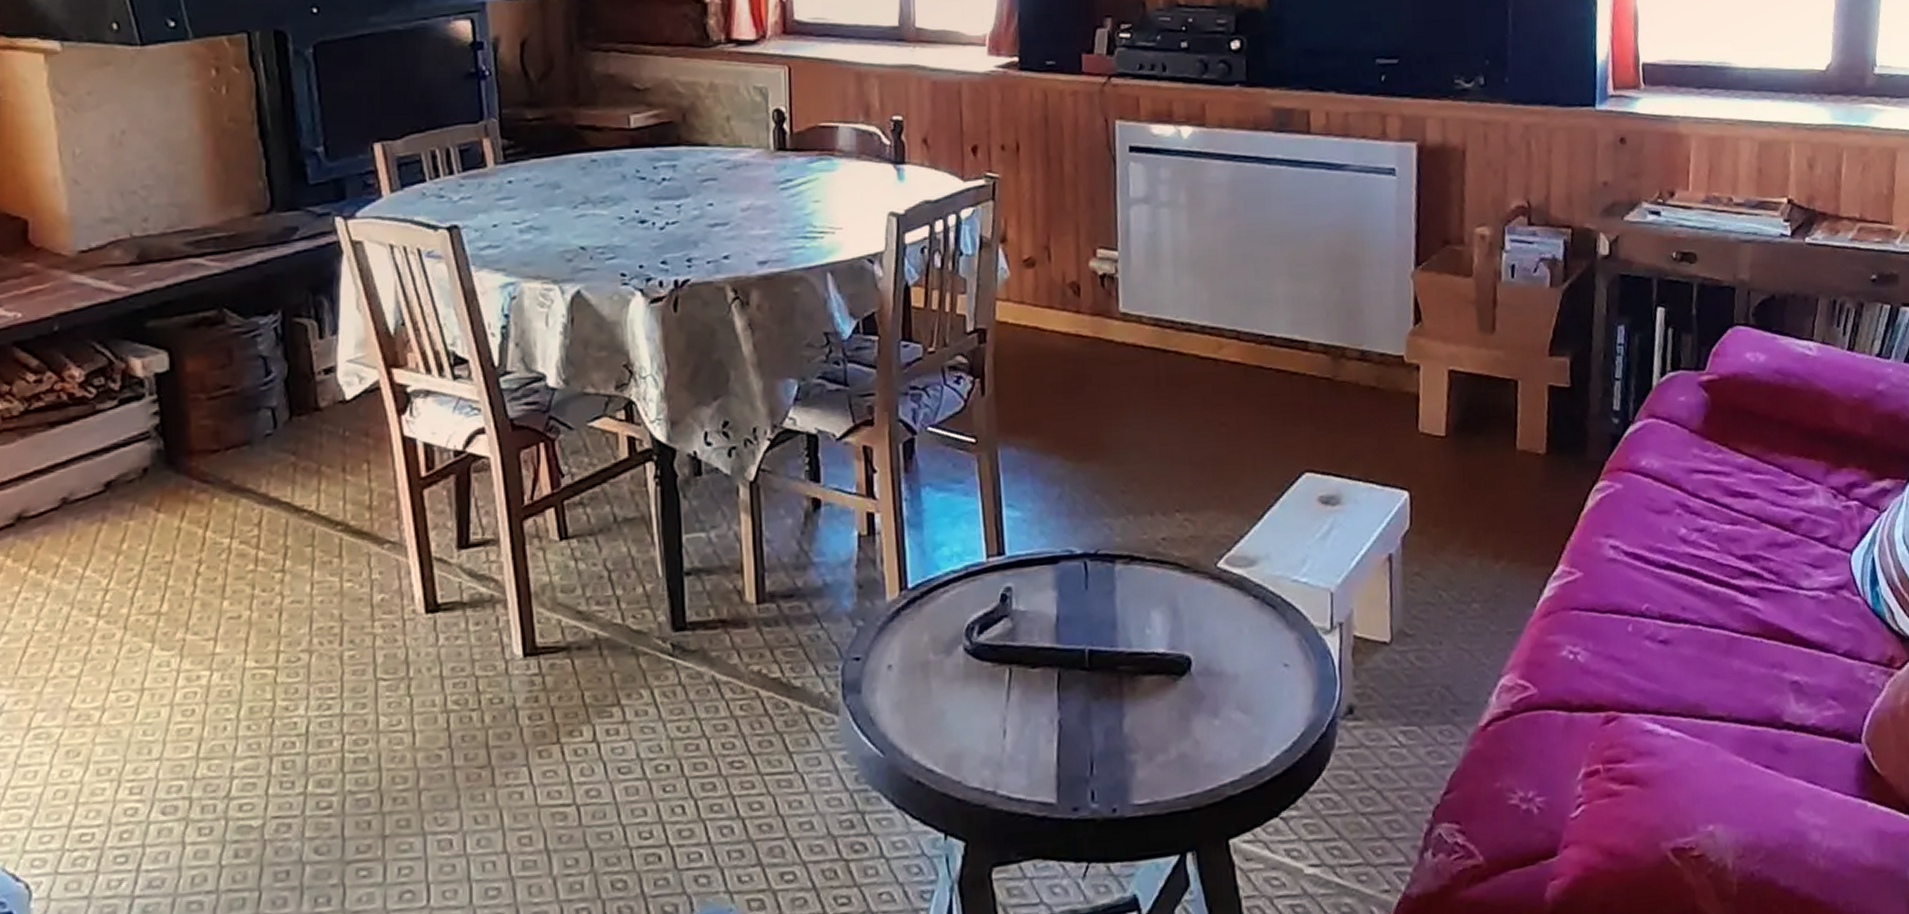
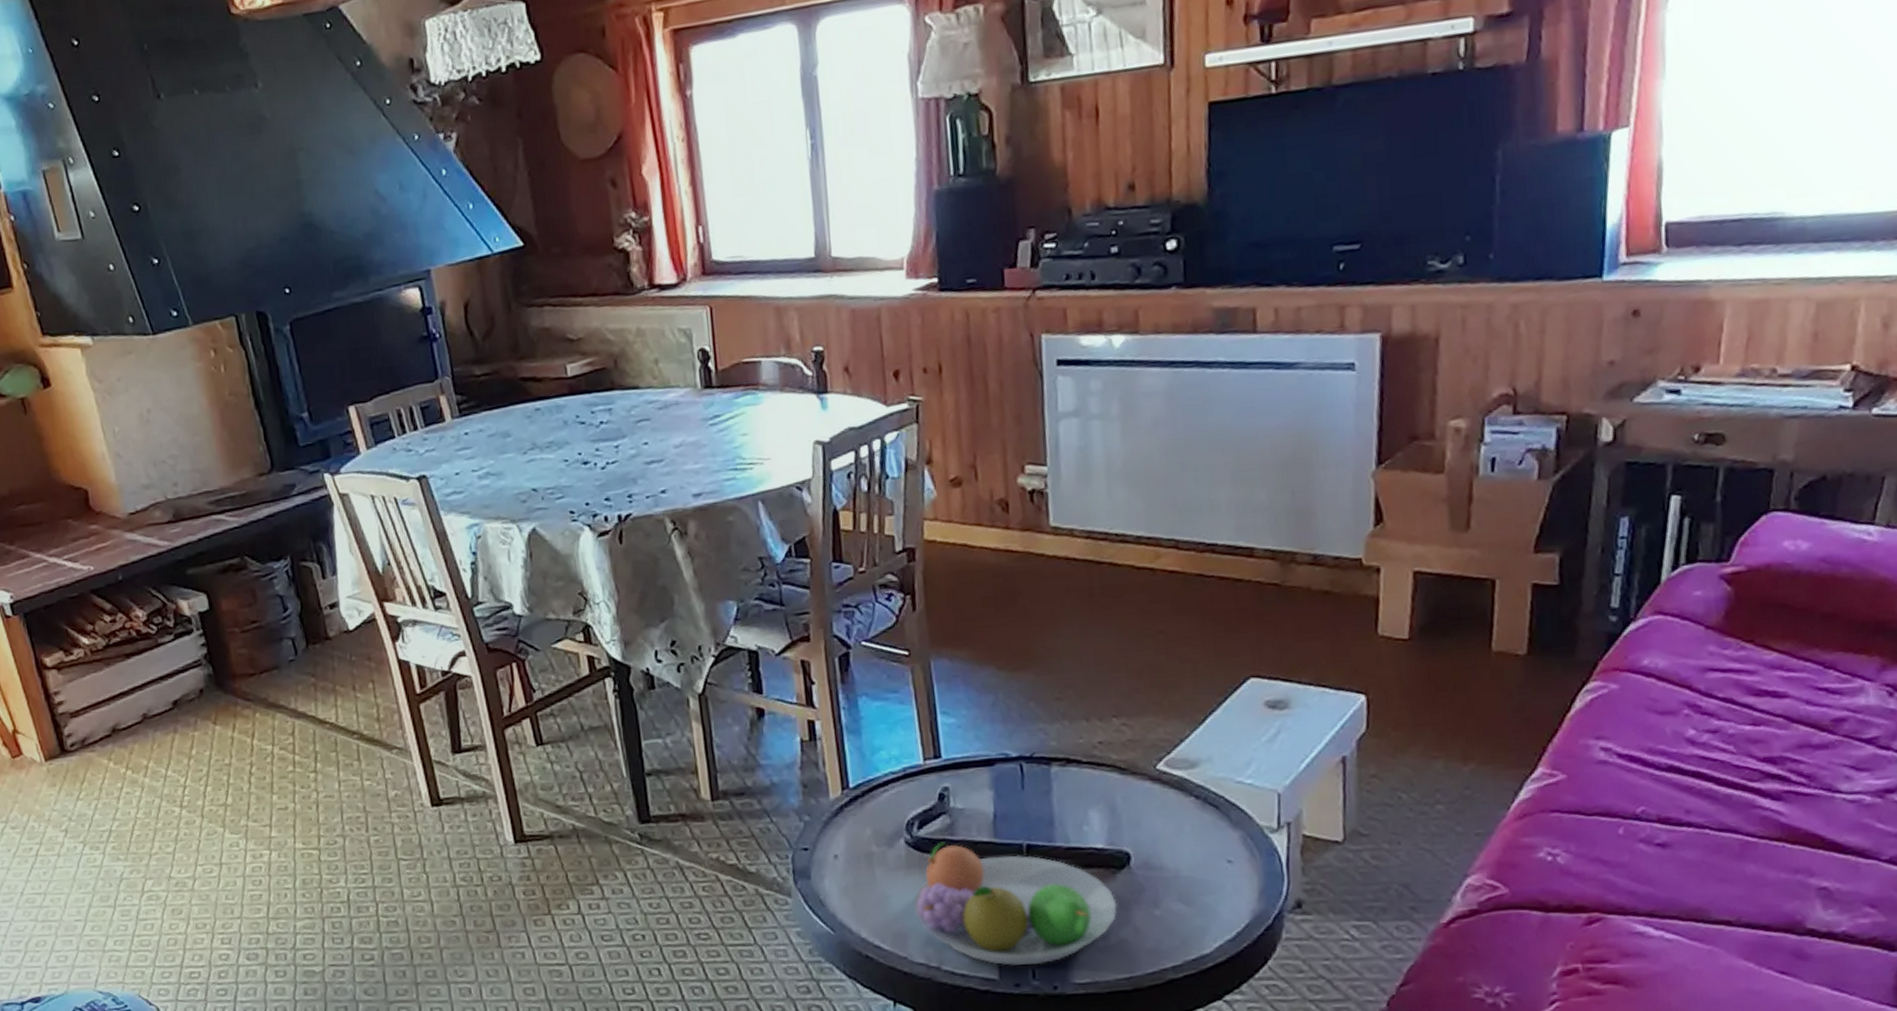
fruit bowl: none [970,648,1178,787] -> present [914,842,1117,966]

